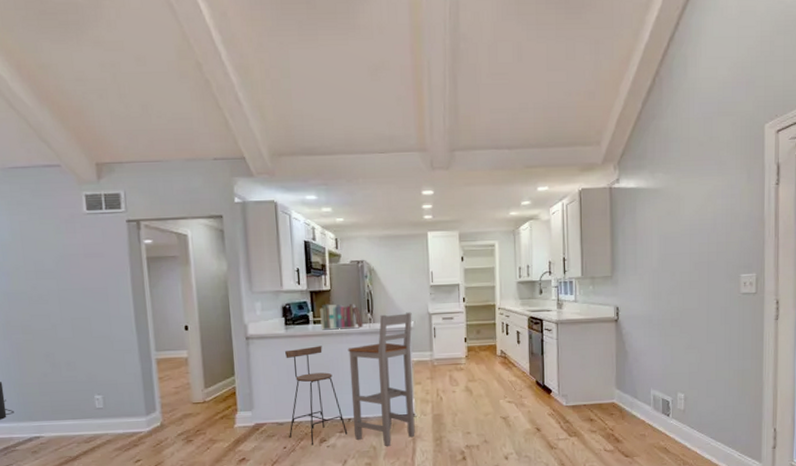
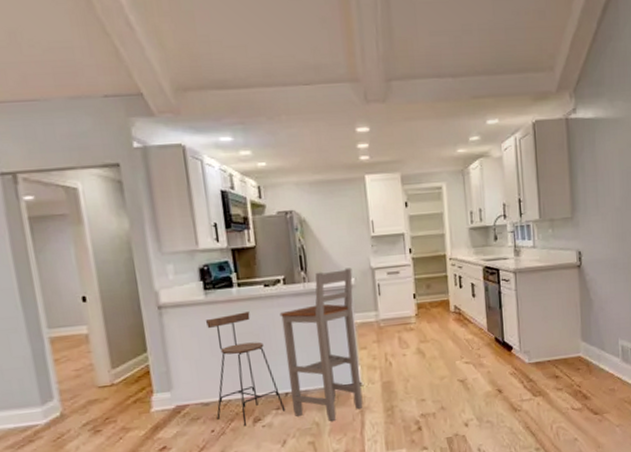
books: present [320,304,364,330] -> none [244,261,297,294]

